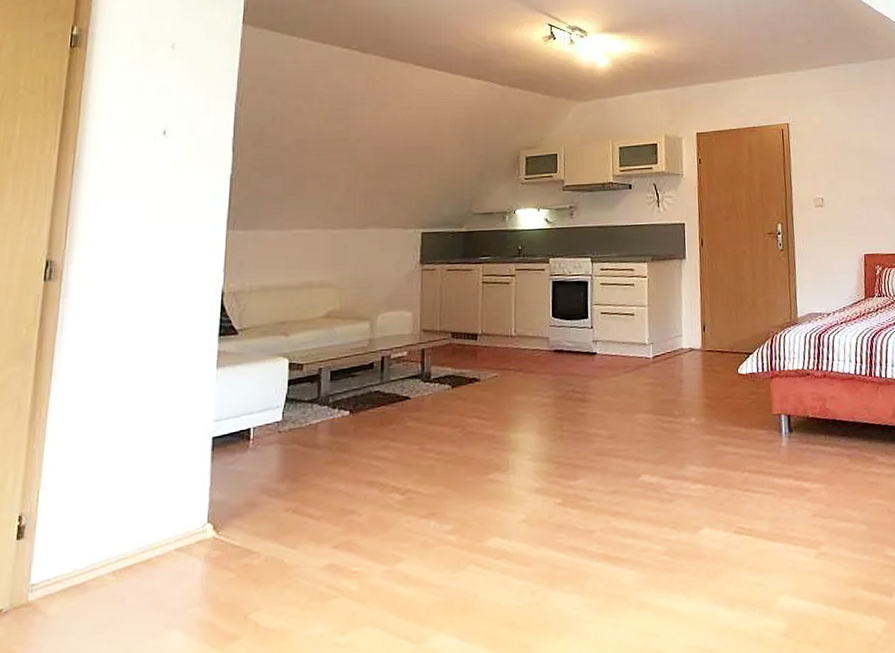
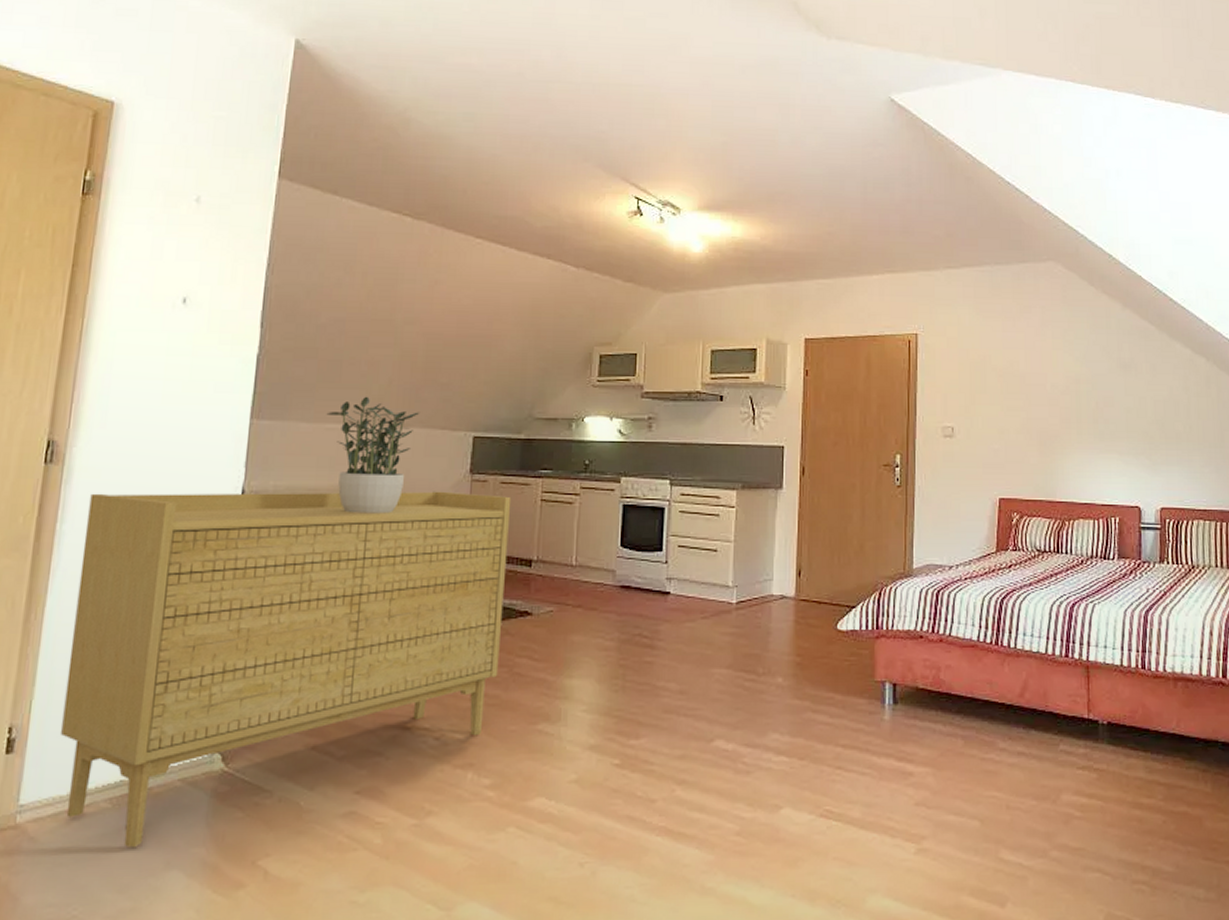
sideboard: none [67,280,457,614] -> present [61,491,512,847]
potted plant: none [293,204,375,305] -> present [326,396,420,514]

